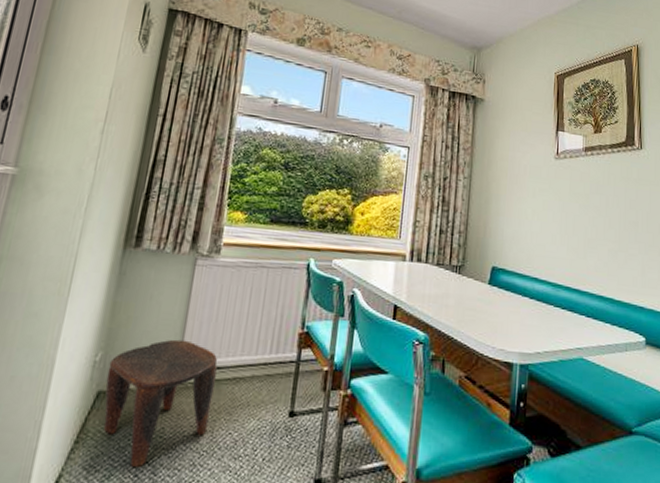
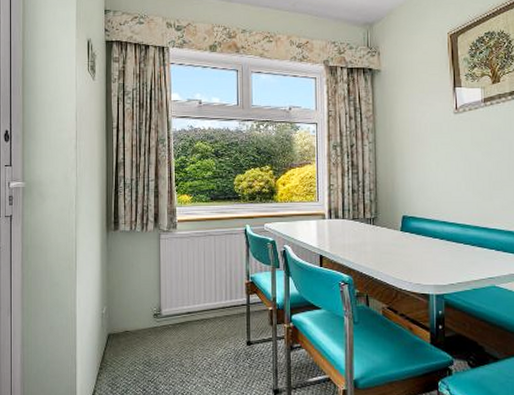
stool: present [104,339,218,467] -> none [112,294,188,384]

